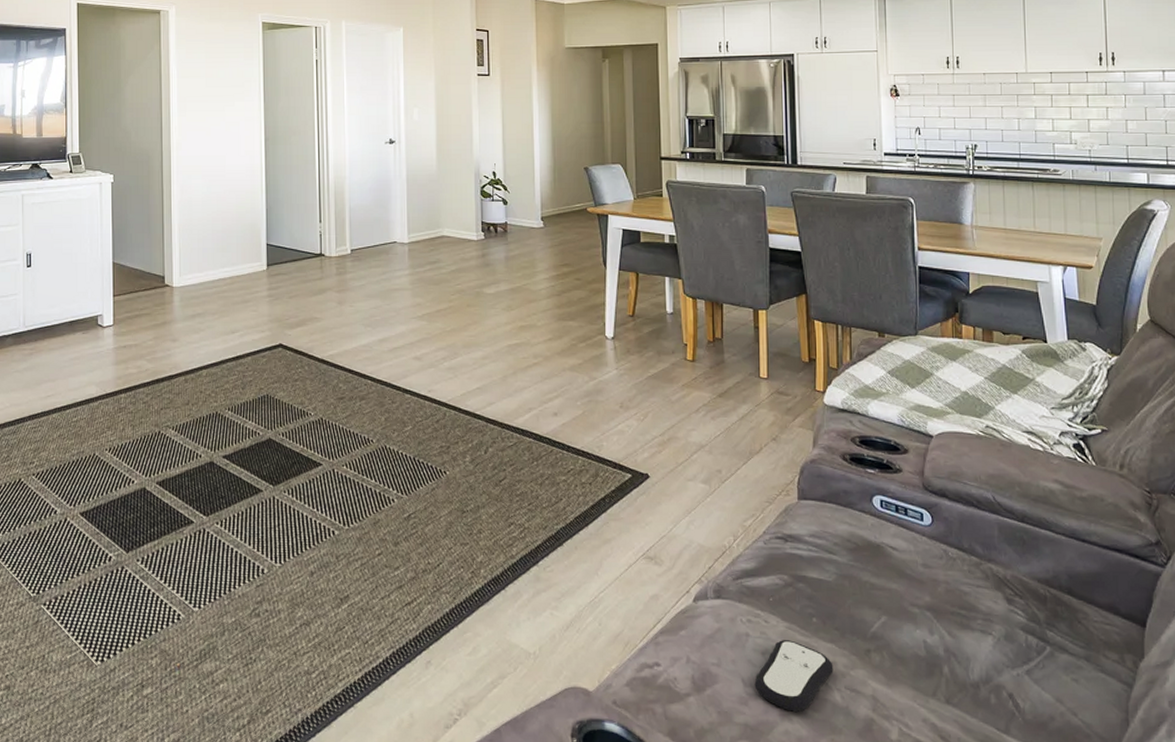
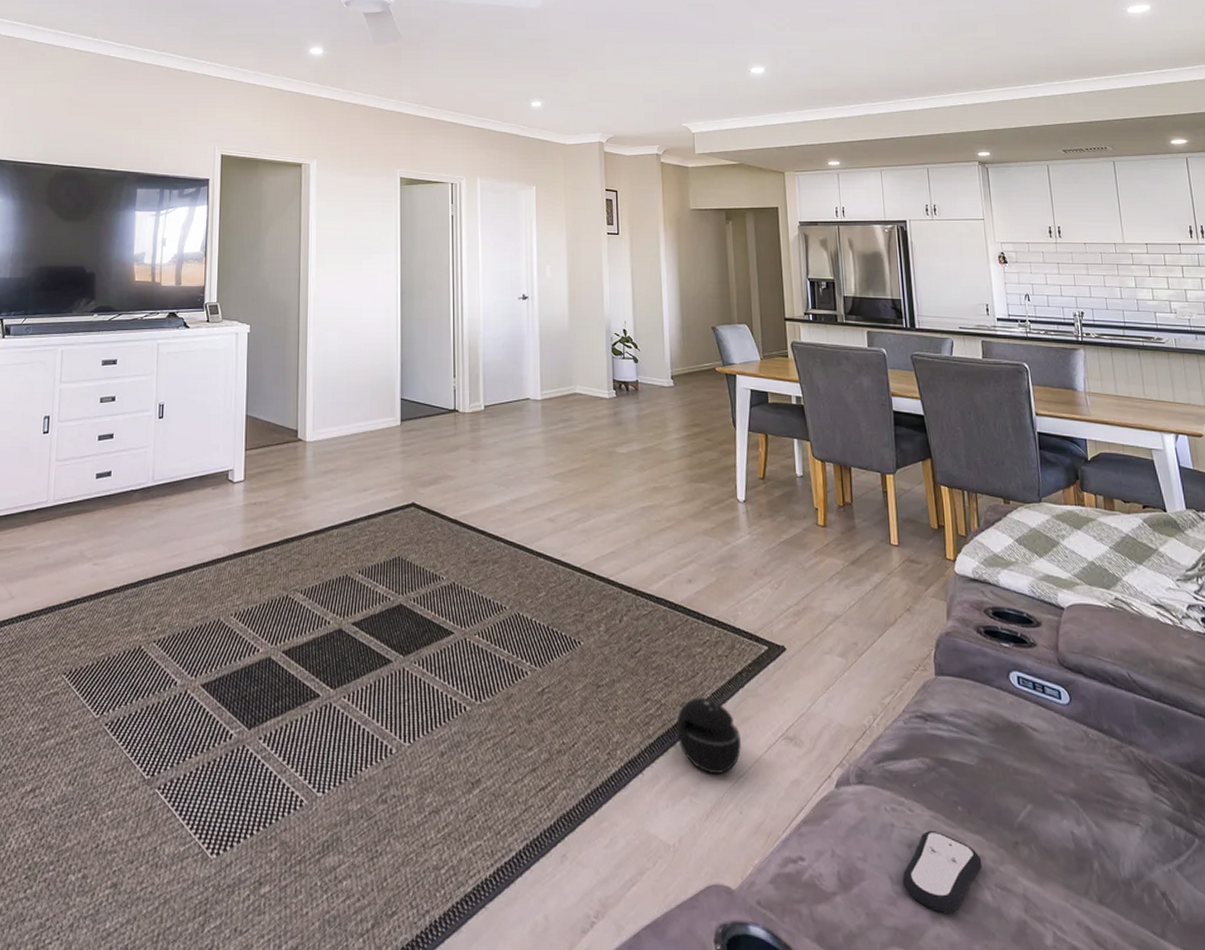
speaker: none [539,521,603,591] -> present [676,697,742,775]

